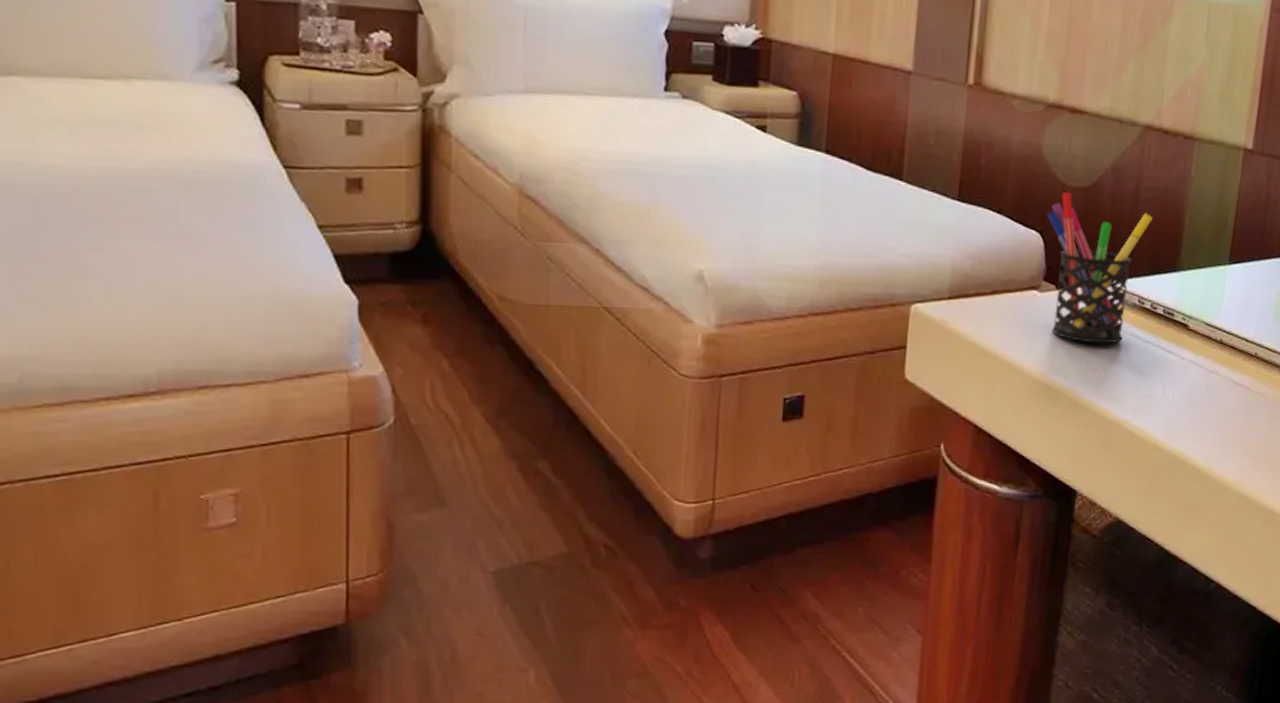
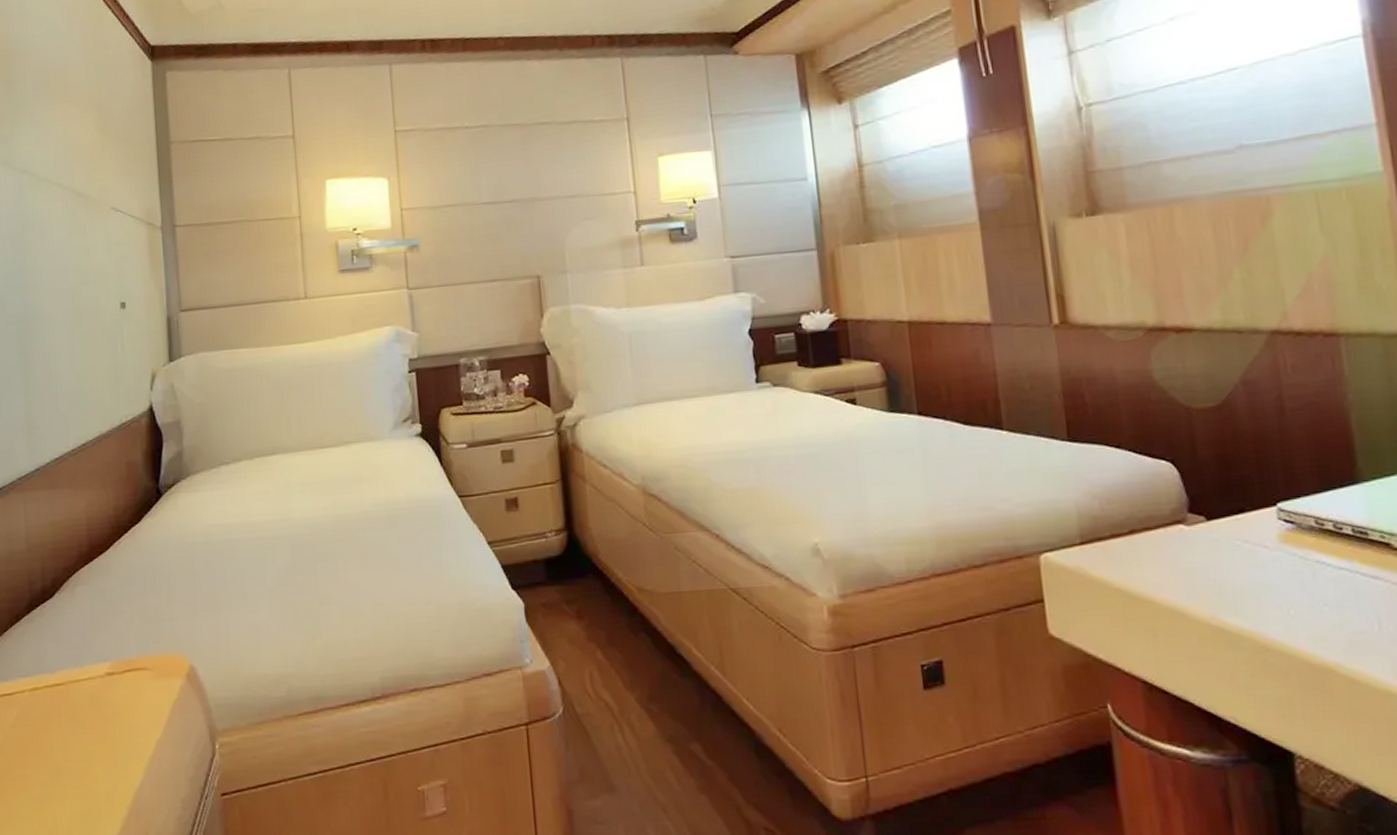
pen holder: present [1047,192,1153,344] -> none [1175,415,1309,577]

